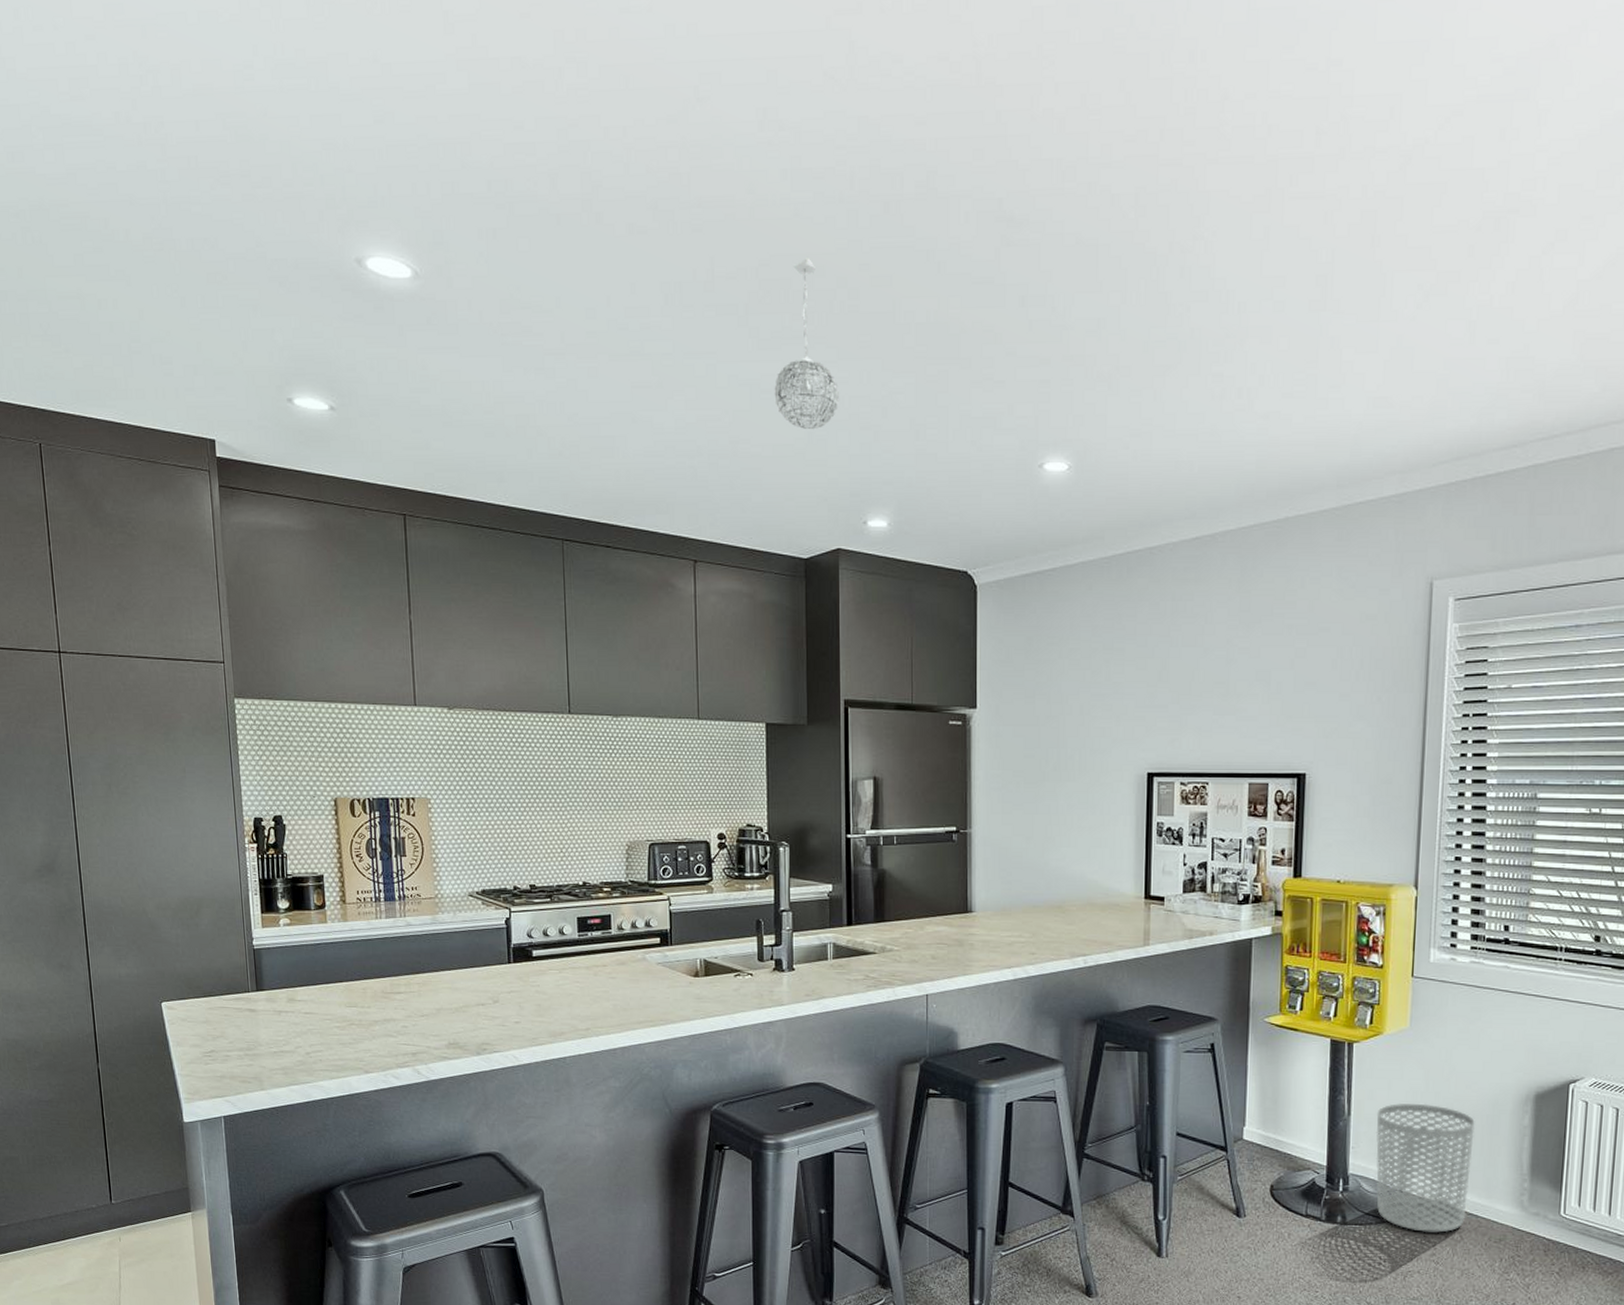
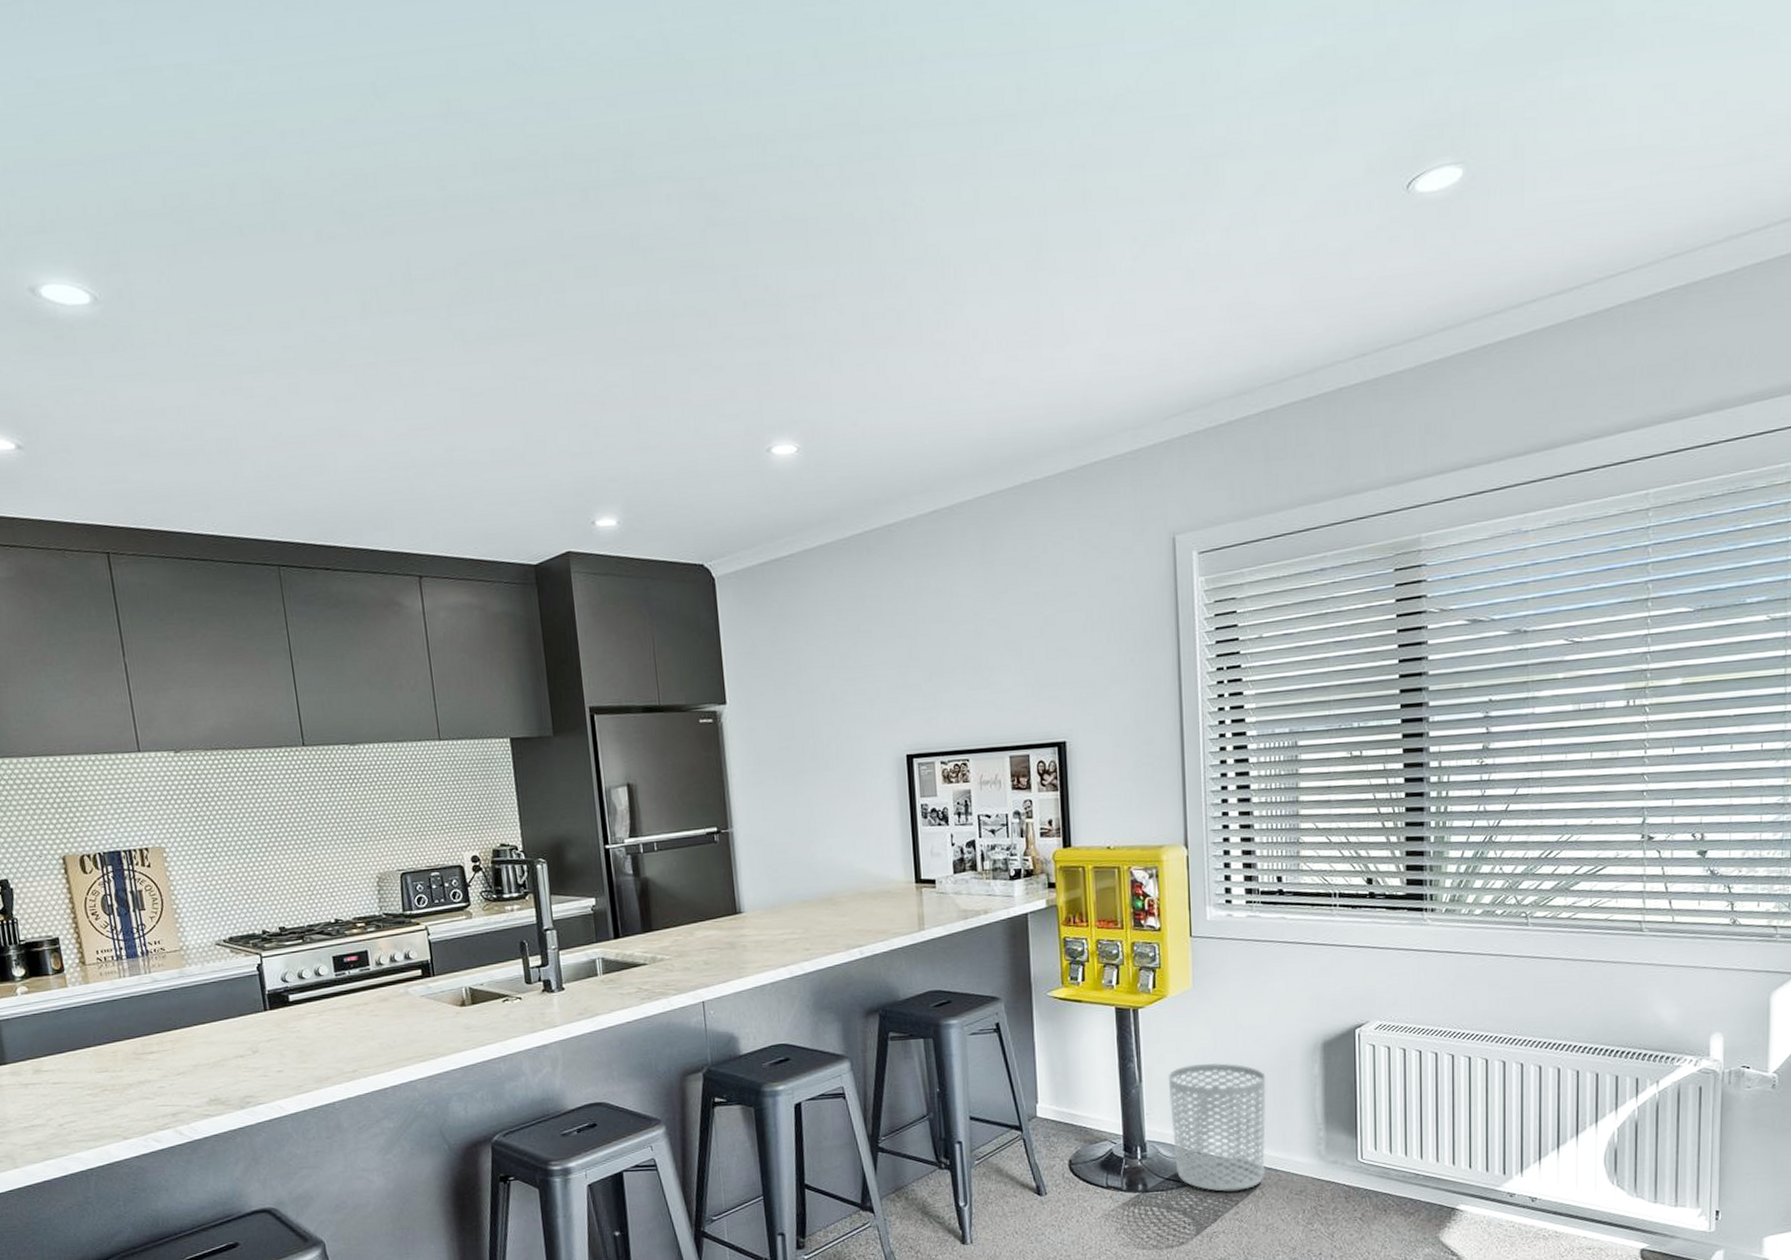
pendant light: present [774,258,840,430] -> none [485,253,556,431]

